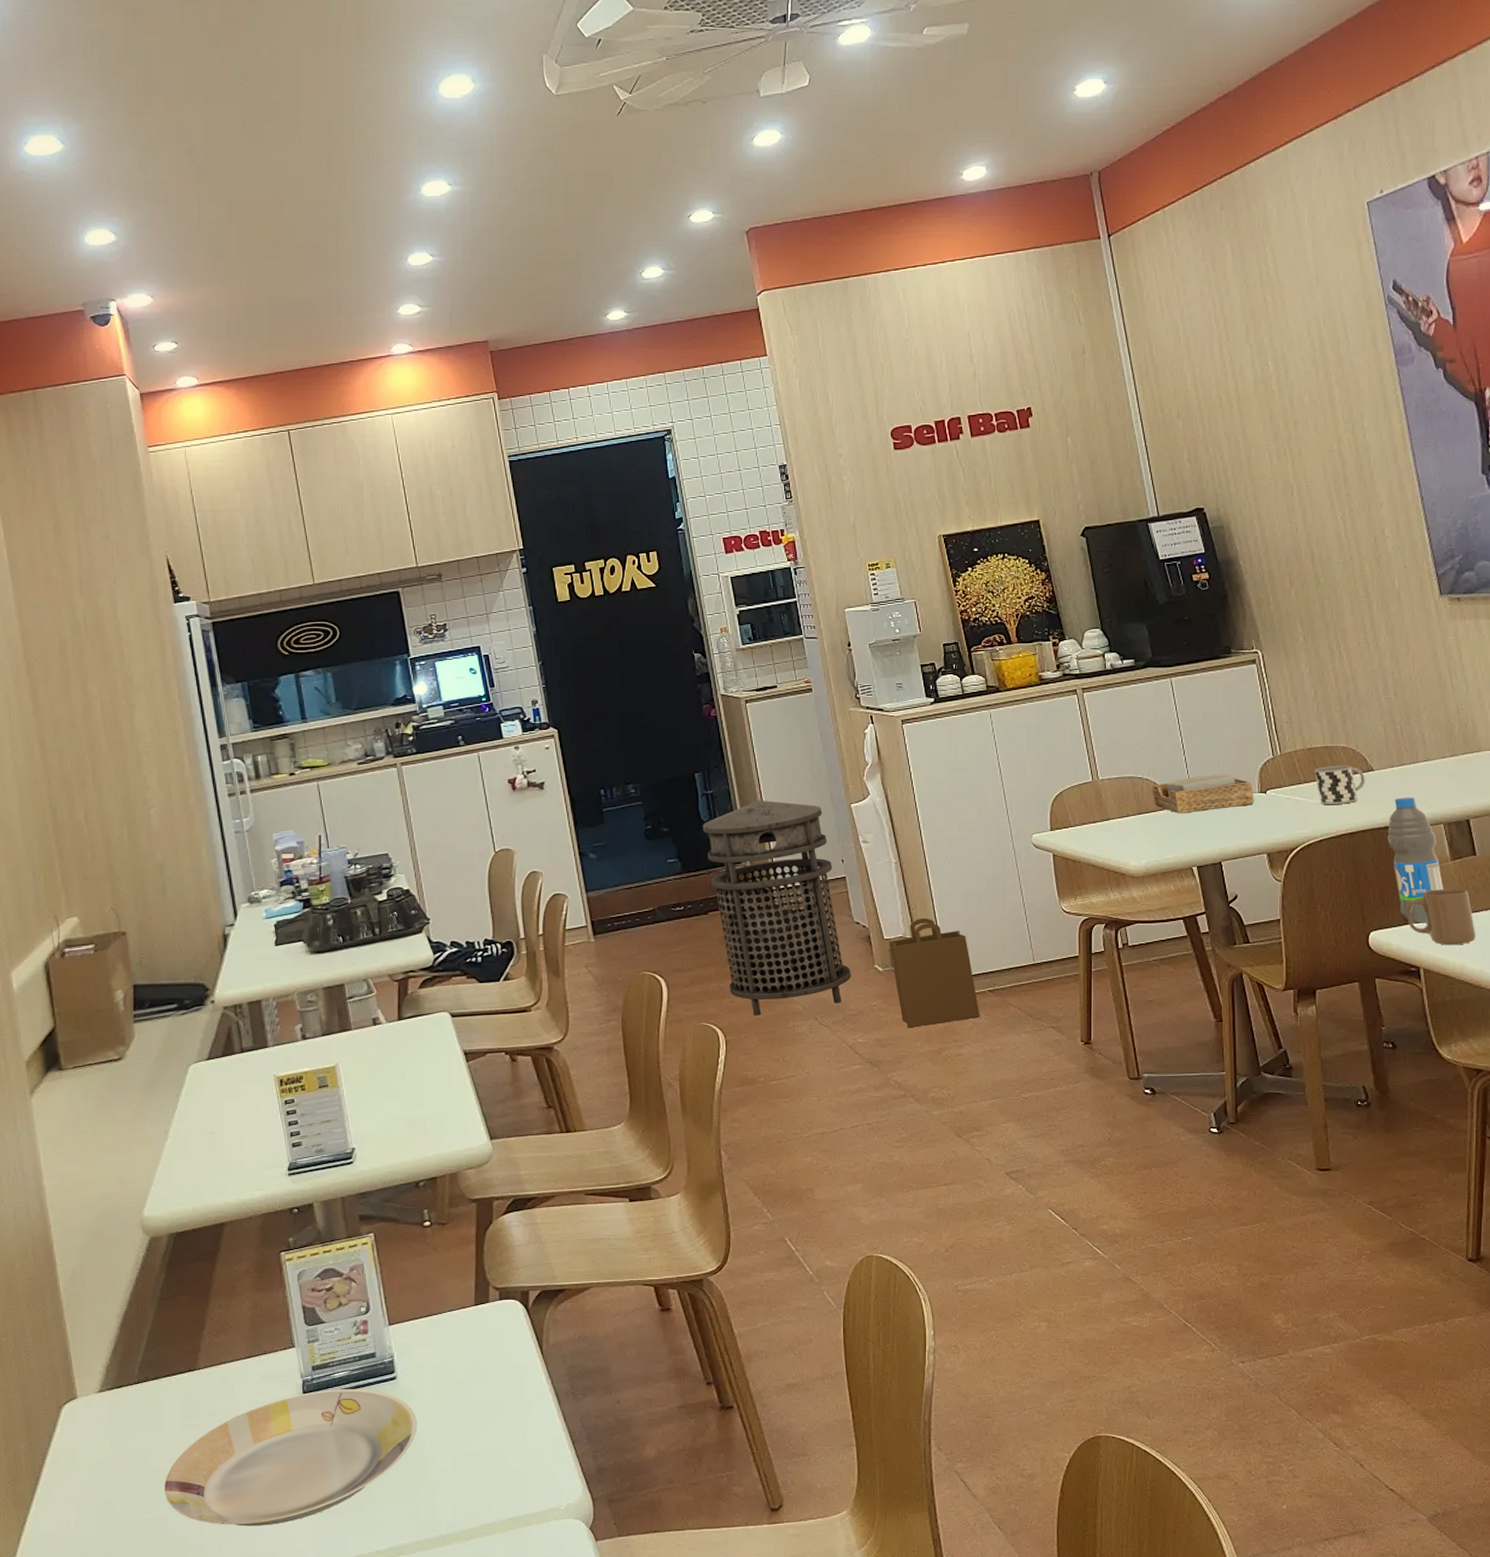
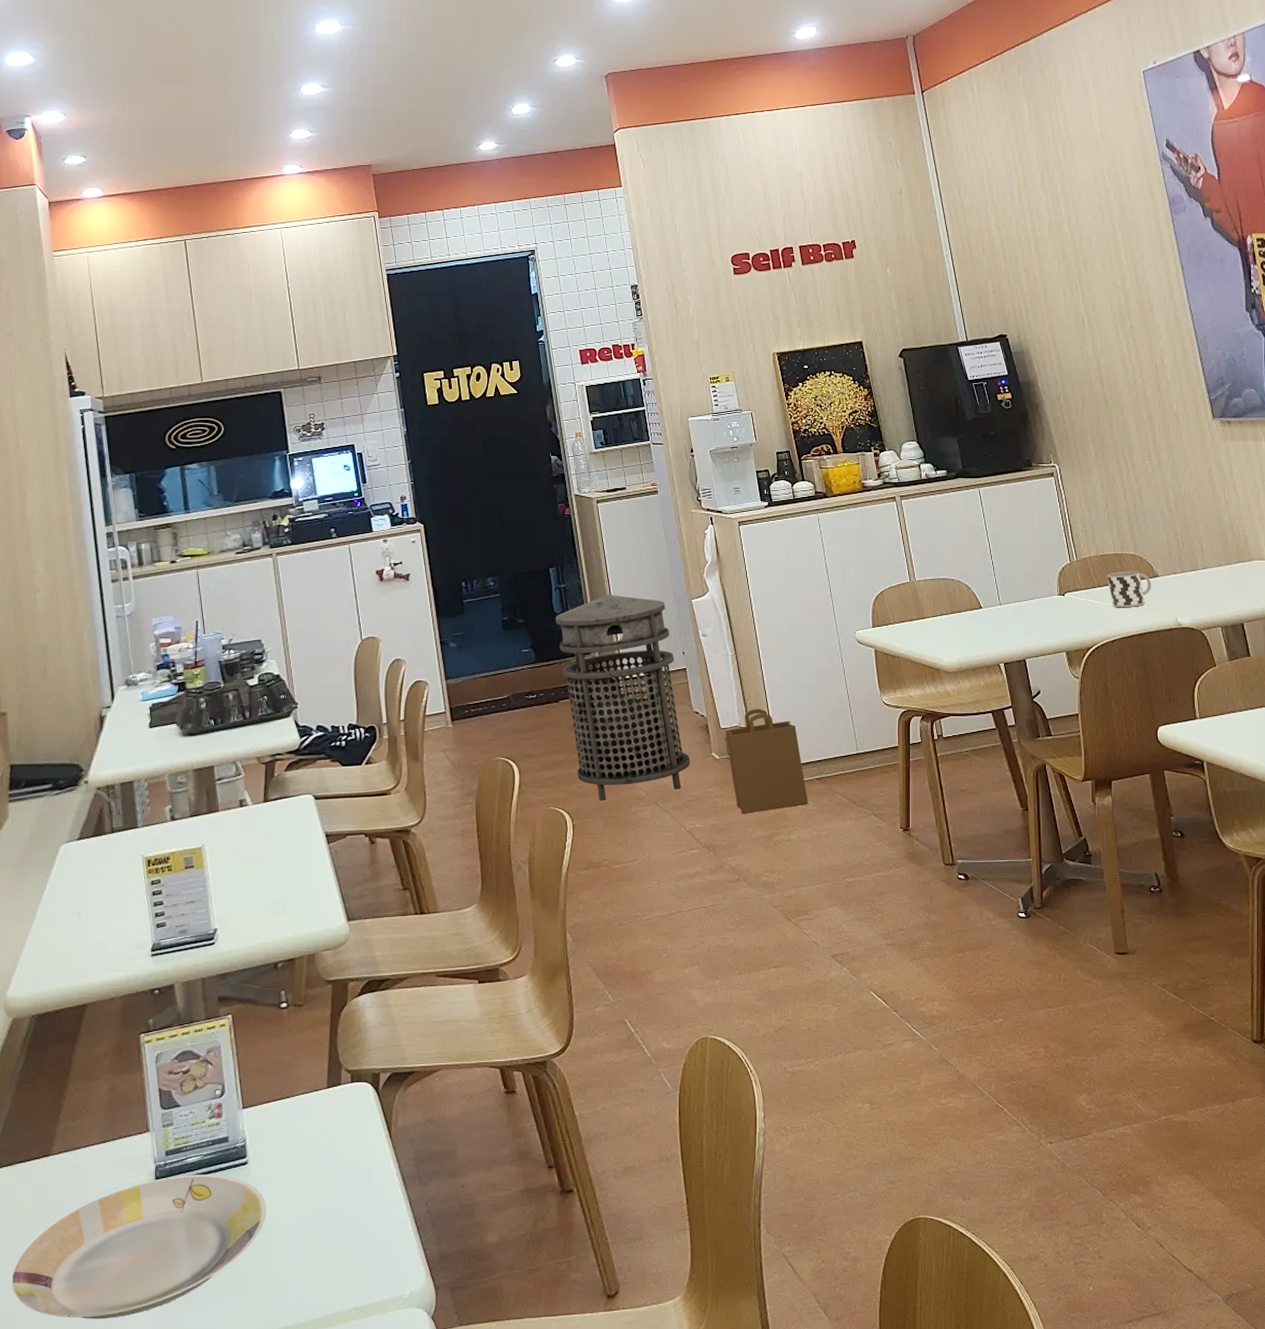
napkin holder: present [1151,774,1254,814] -> none [963,577,1054,614]
water bottle: present [1387,797,1444,924] -> none [1172,602,1223,719]
cup: present [1406,888,1476,946] -> none [1190,686,1252,740]

